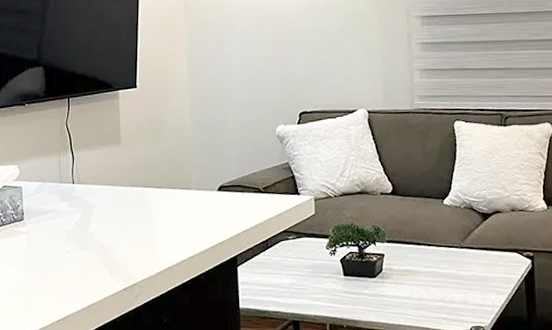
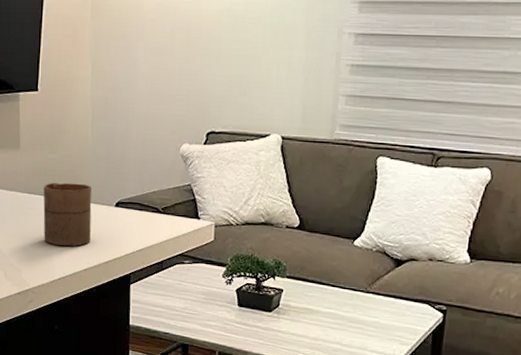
cup: none [145,172,195,236] -> present [43,182,92,247]

